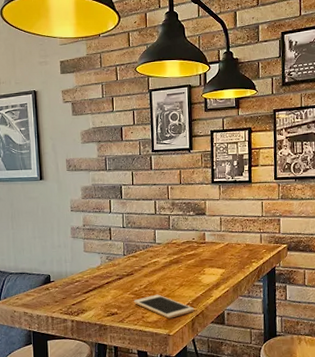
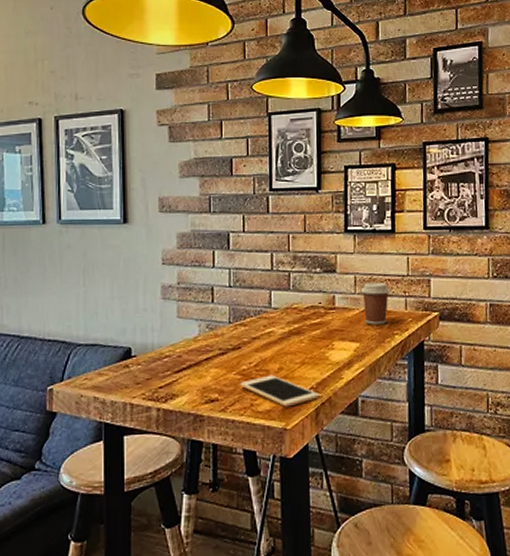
coffee cup: none [225,221,248,255] -> present [360,282,390,324]

